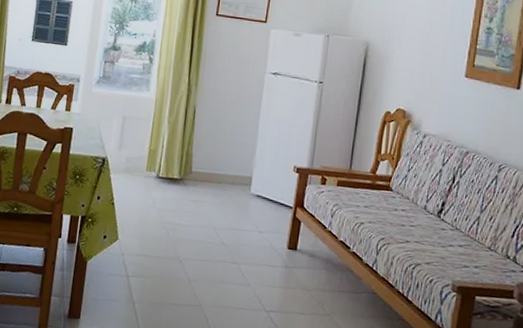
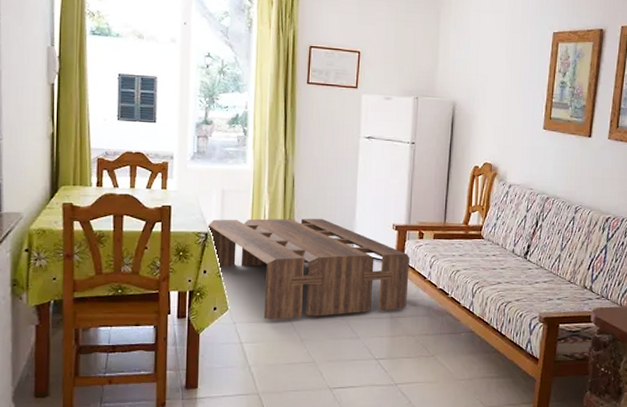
coffee table: none [105,145,310,259] -> present [207,218,410,320]

